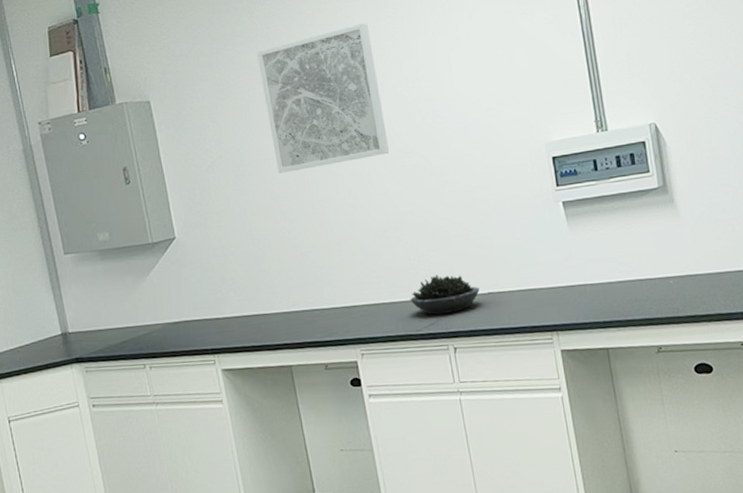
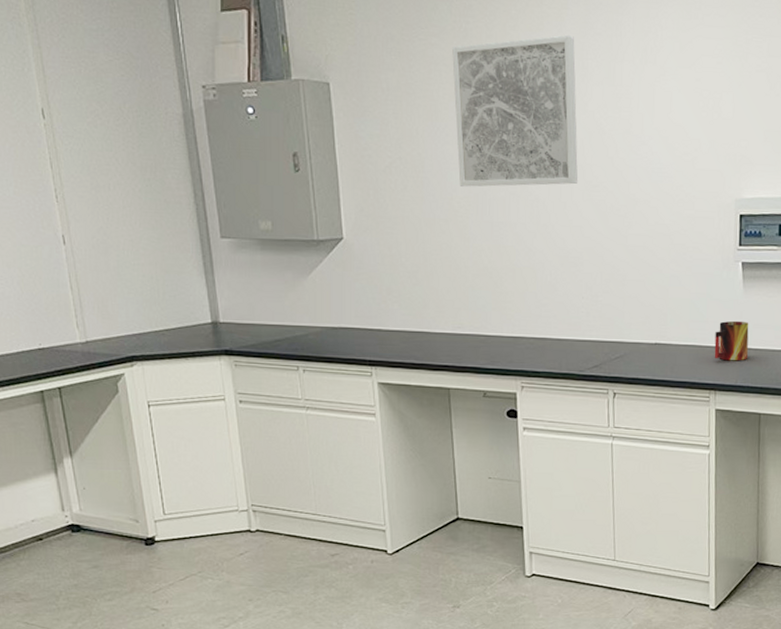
succulent plant: present [410,275,480,315] -> none [577,318,647,359]
mug: none [547,258,586,300] -> present [714,320,749,361]

